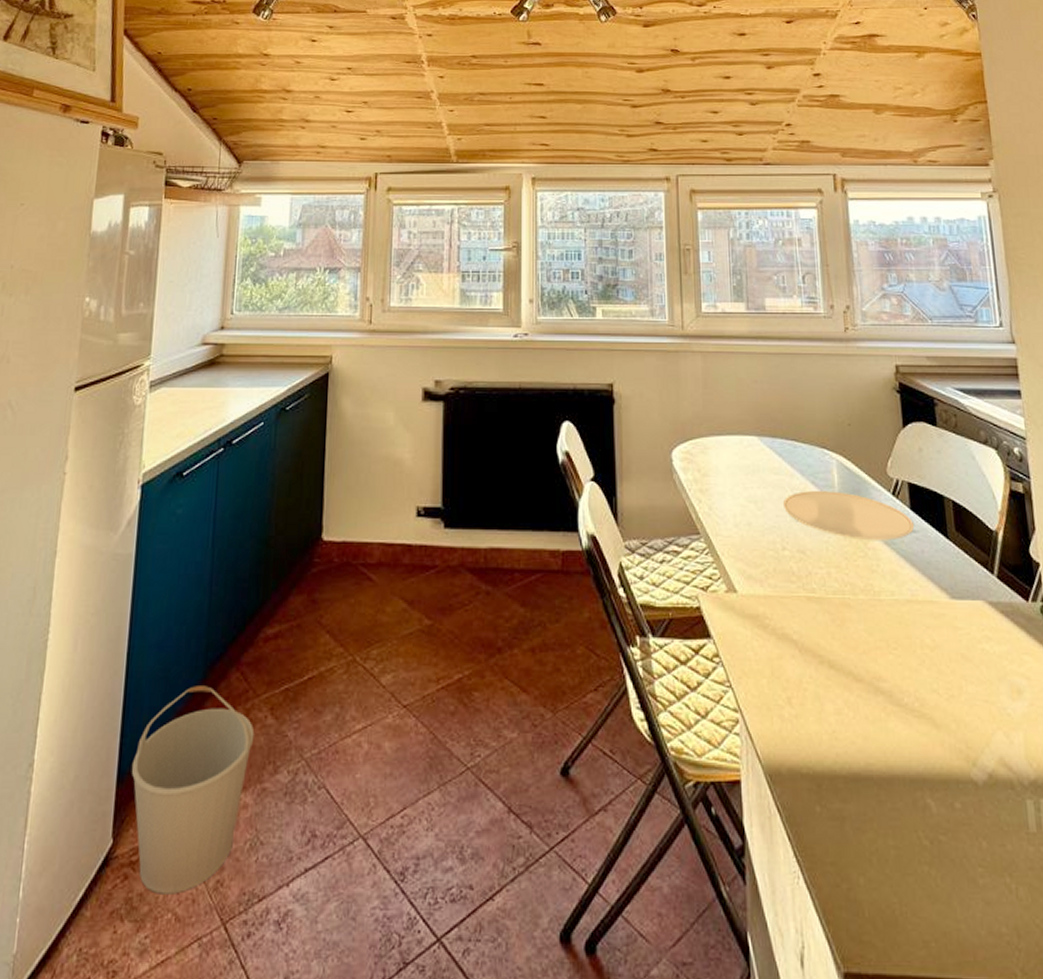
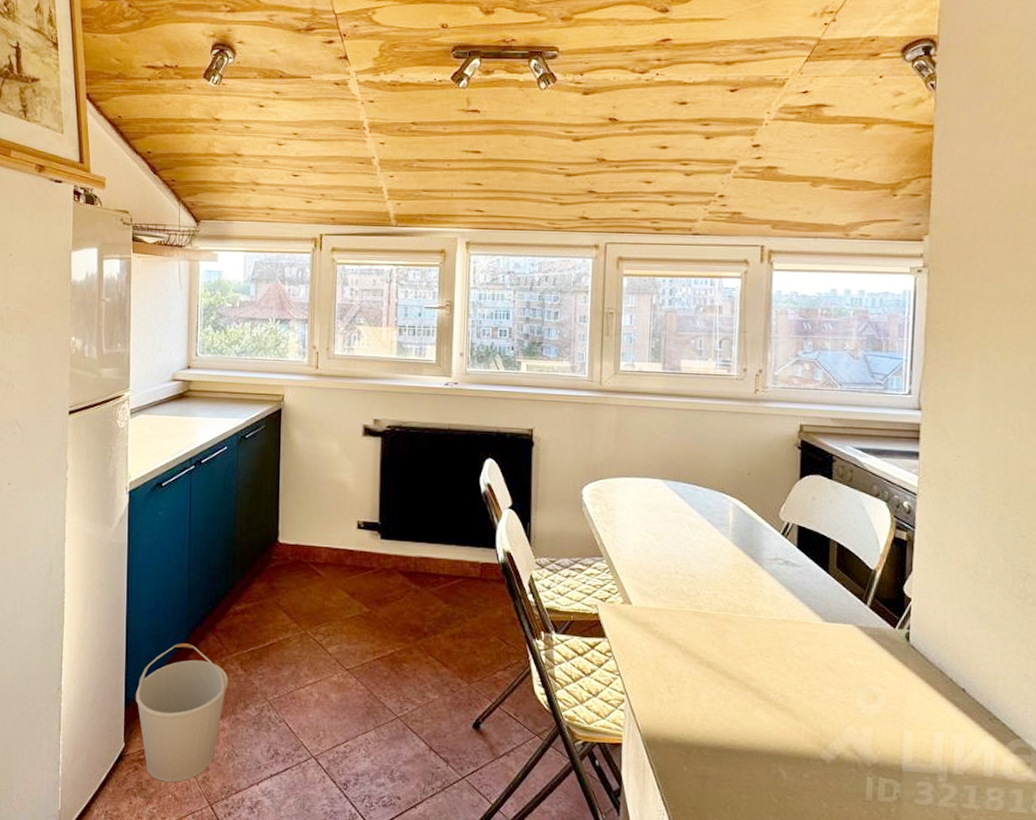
plate: present [783,491,914,541] -> none [680,527,798,573]

